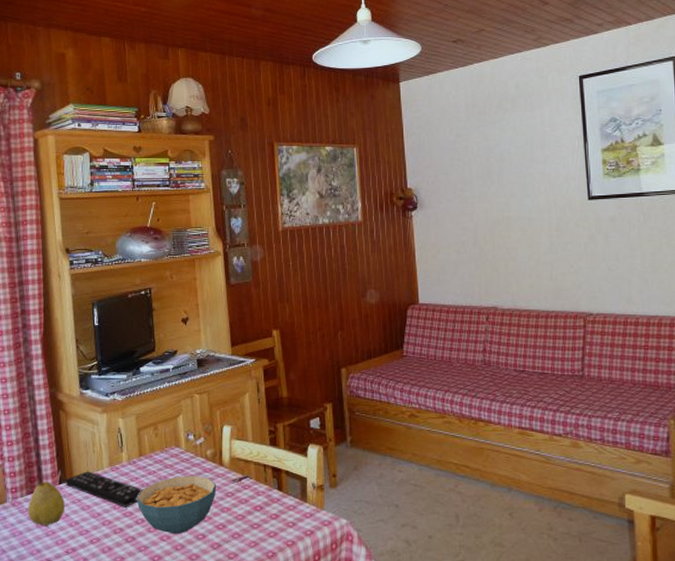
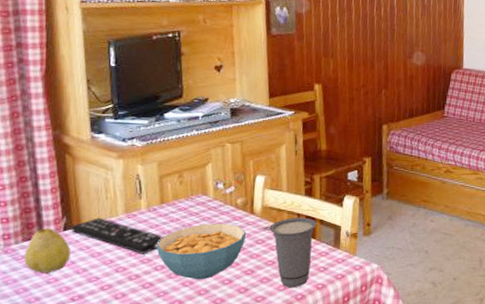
cup: none [238,468,283,545] -> present [269,217,317,288]

